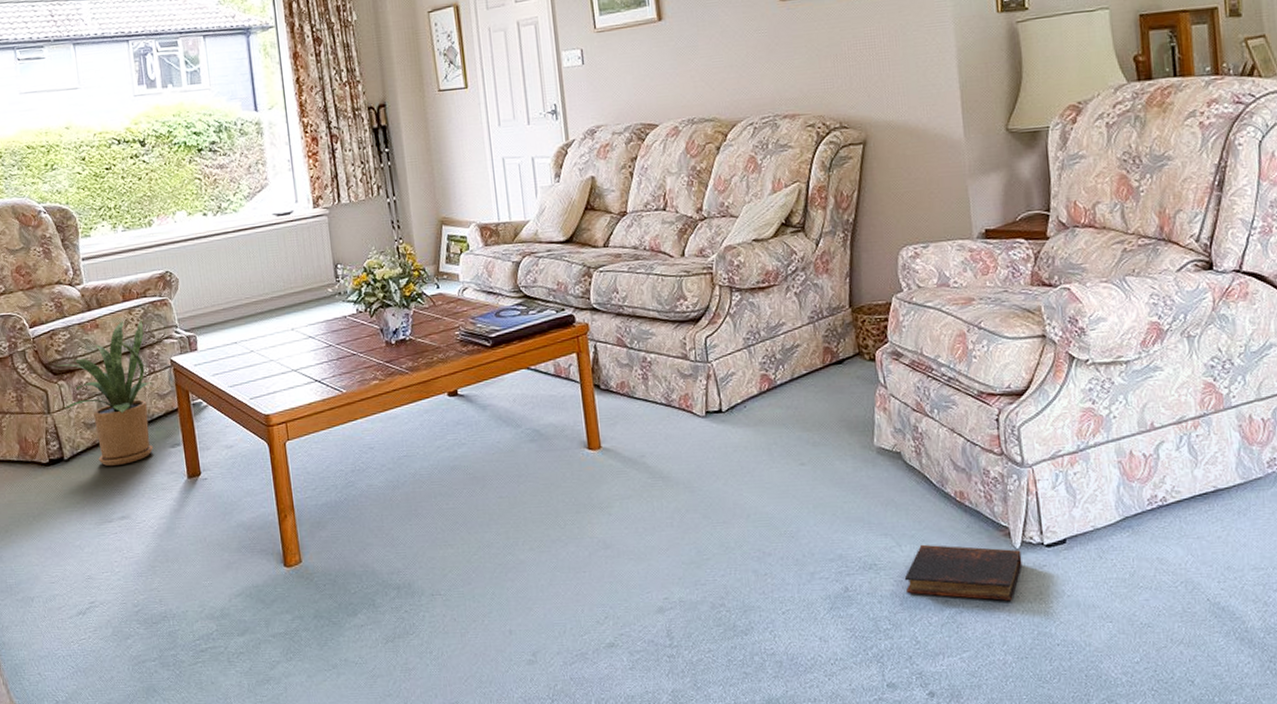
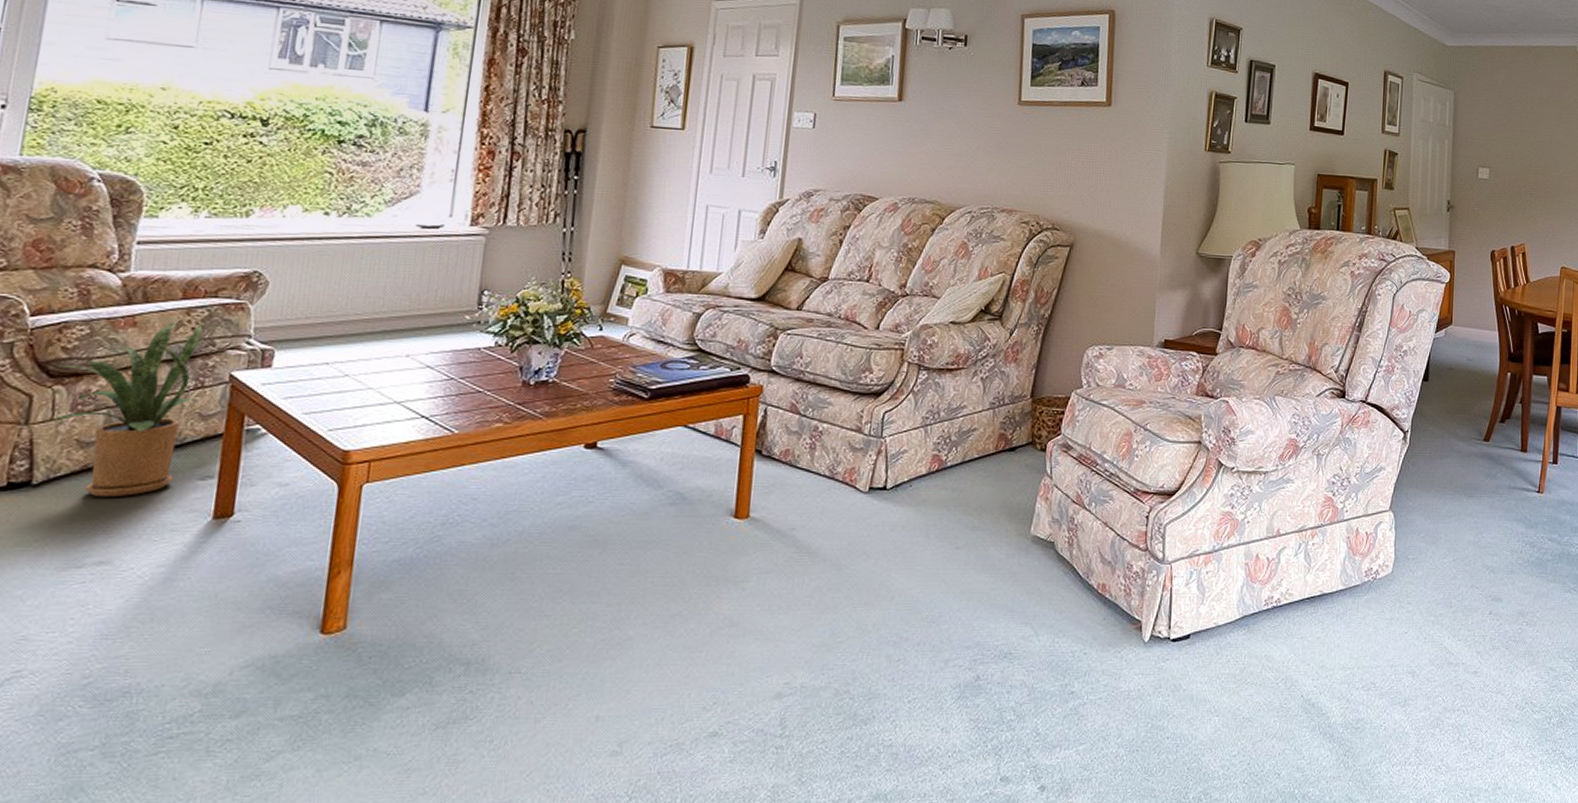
book: present [904,544,1023,601] -> none [1035,634,1149,693]

